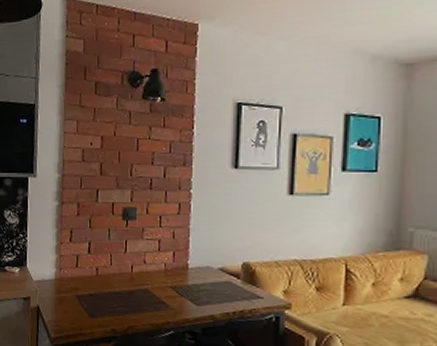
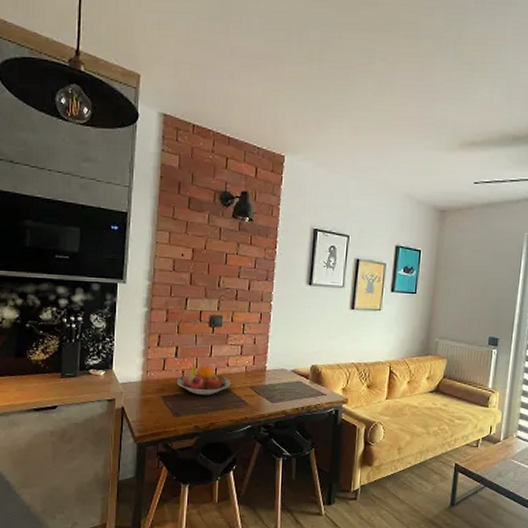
fruit bowl: none [92,261,150,295] -> present [177,364,232,395]

